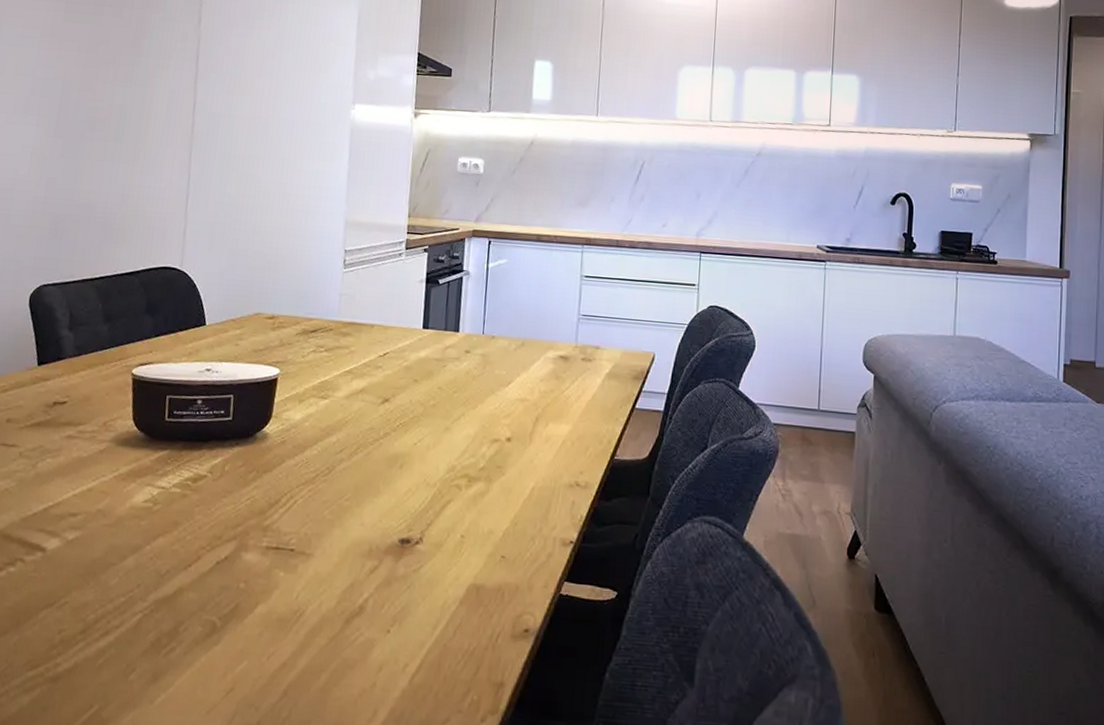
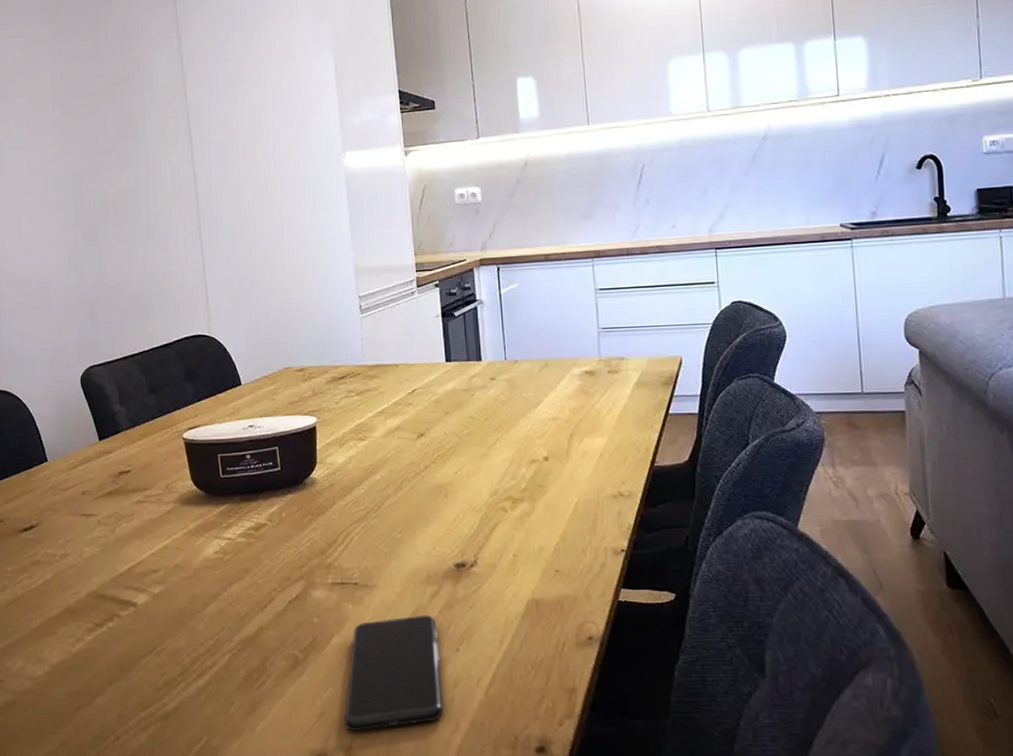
smartphone: none [254,590,370,712] -> present [344,615,444,732]

